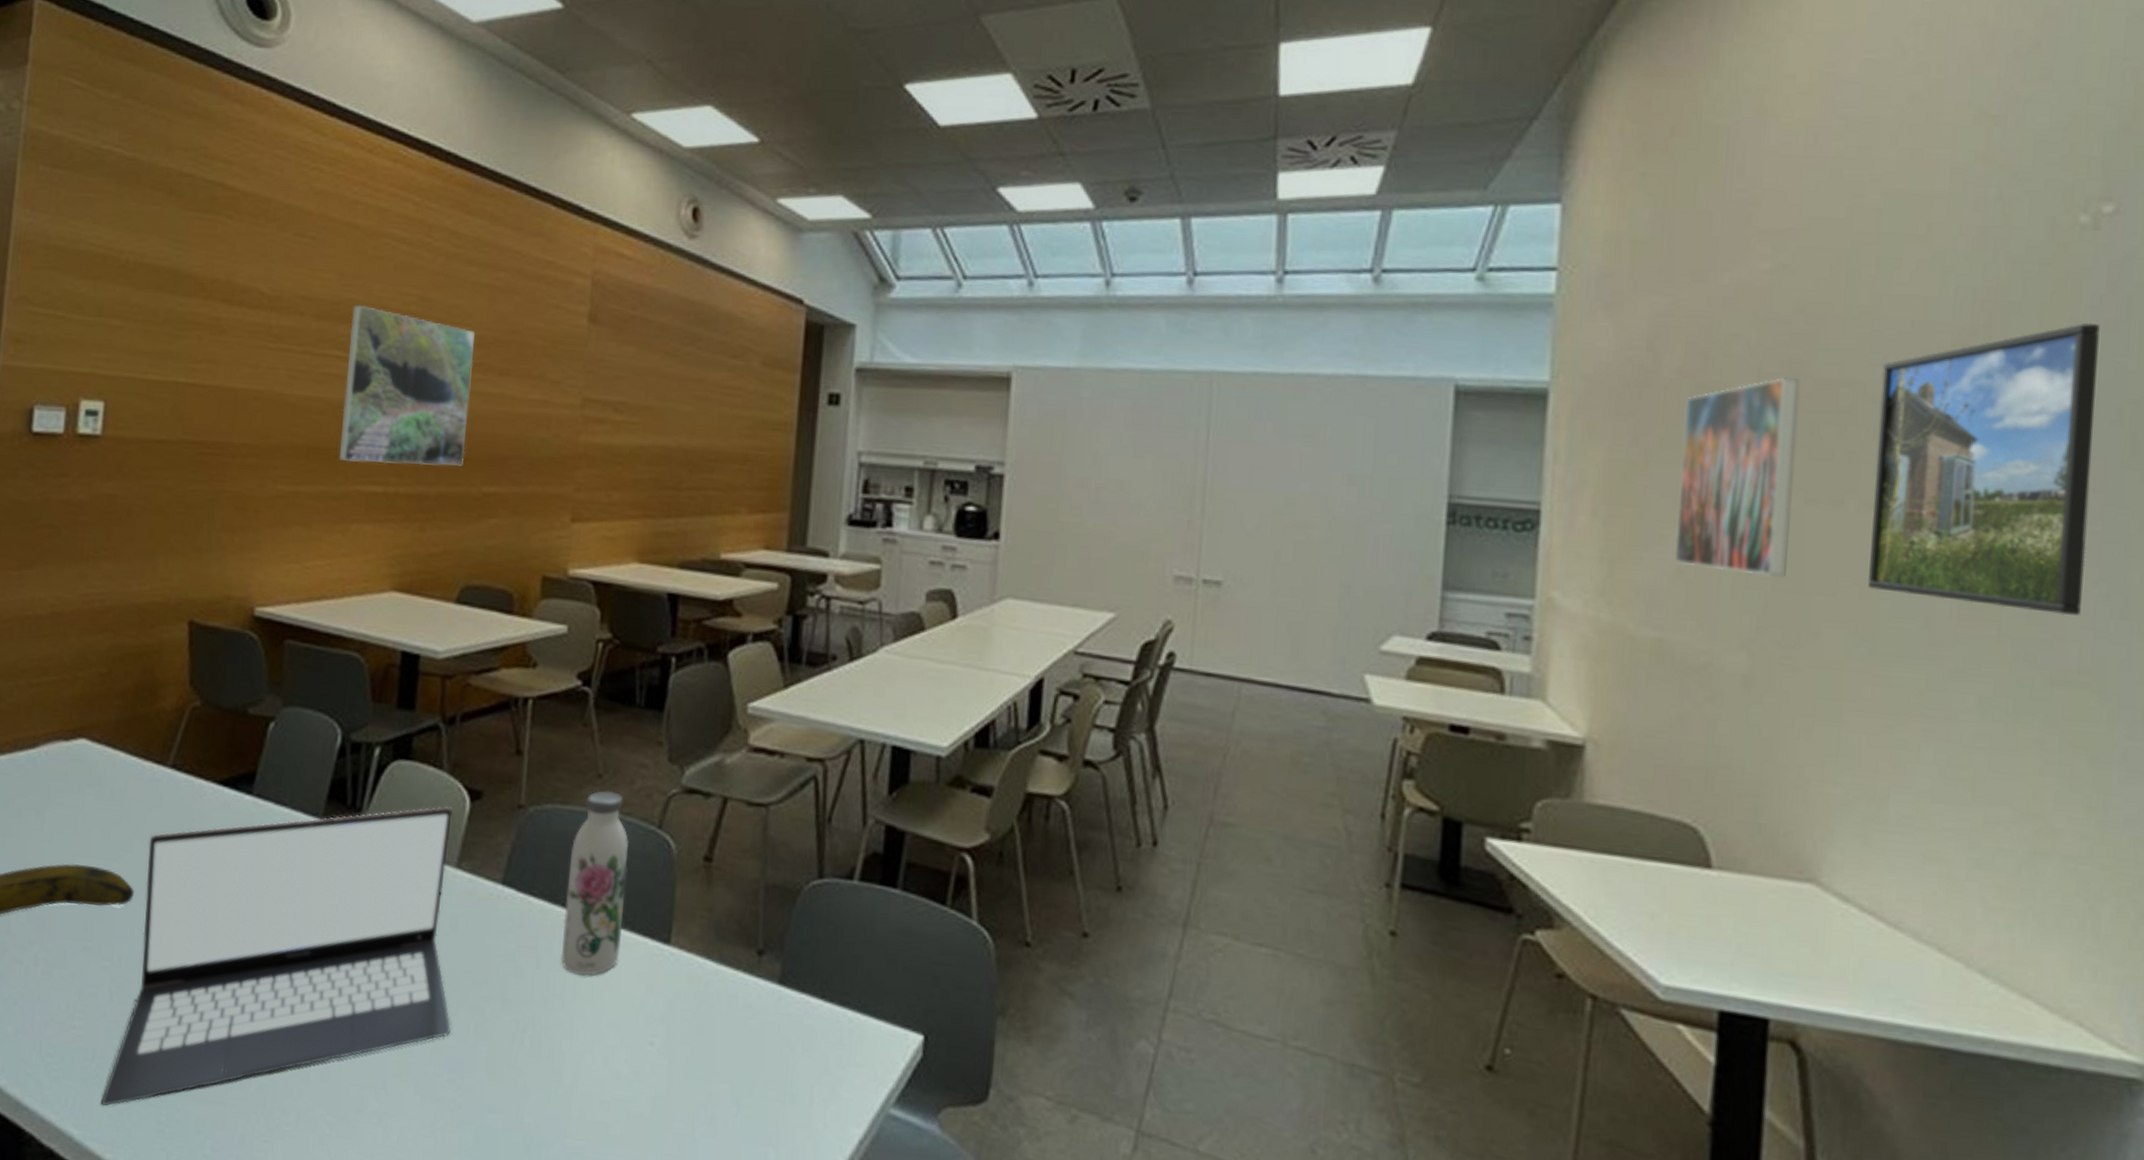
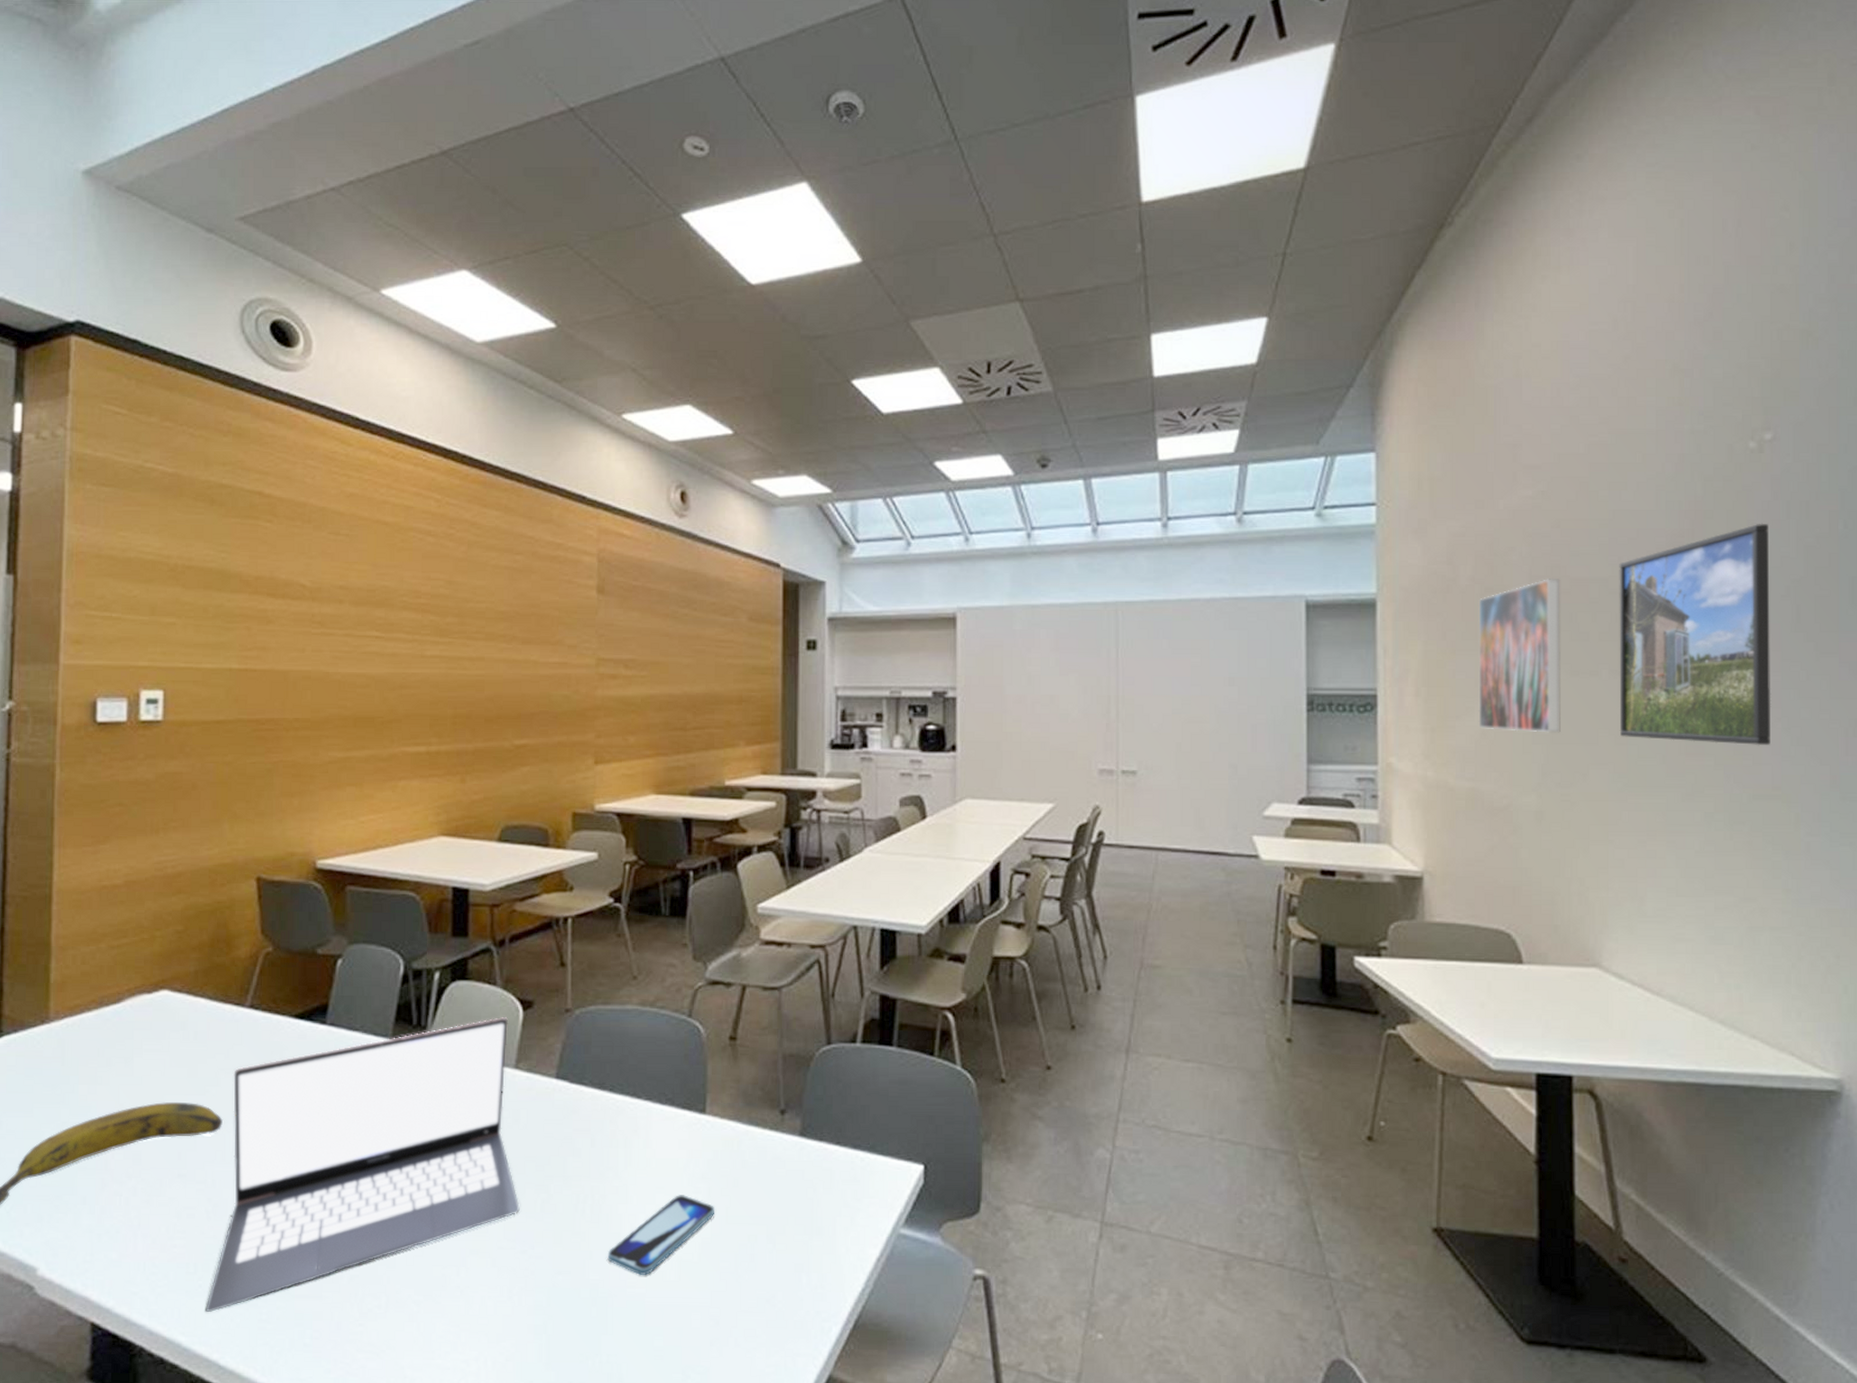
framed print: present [338,304,475,466] -> none [383,591,499,728]
smartphone: none [545,1036,674,1126] -> present [607,1195,715,1276]
water bottle: present [560,790,629,976] -> none [612,989,665,1148]

